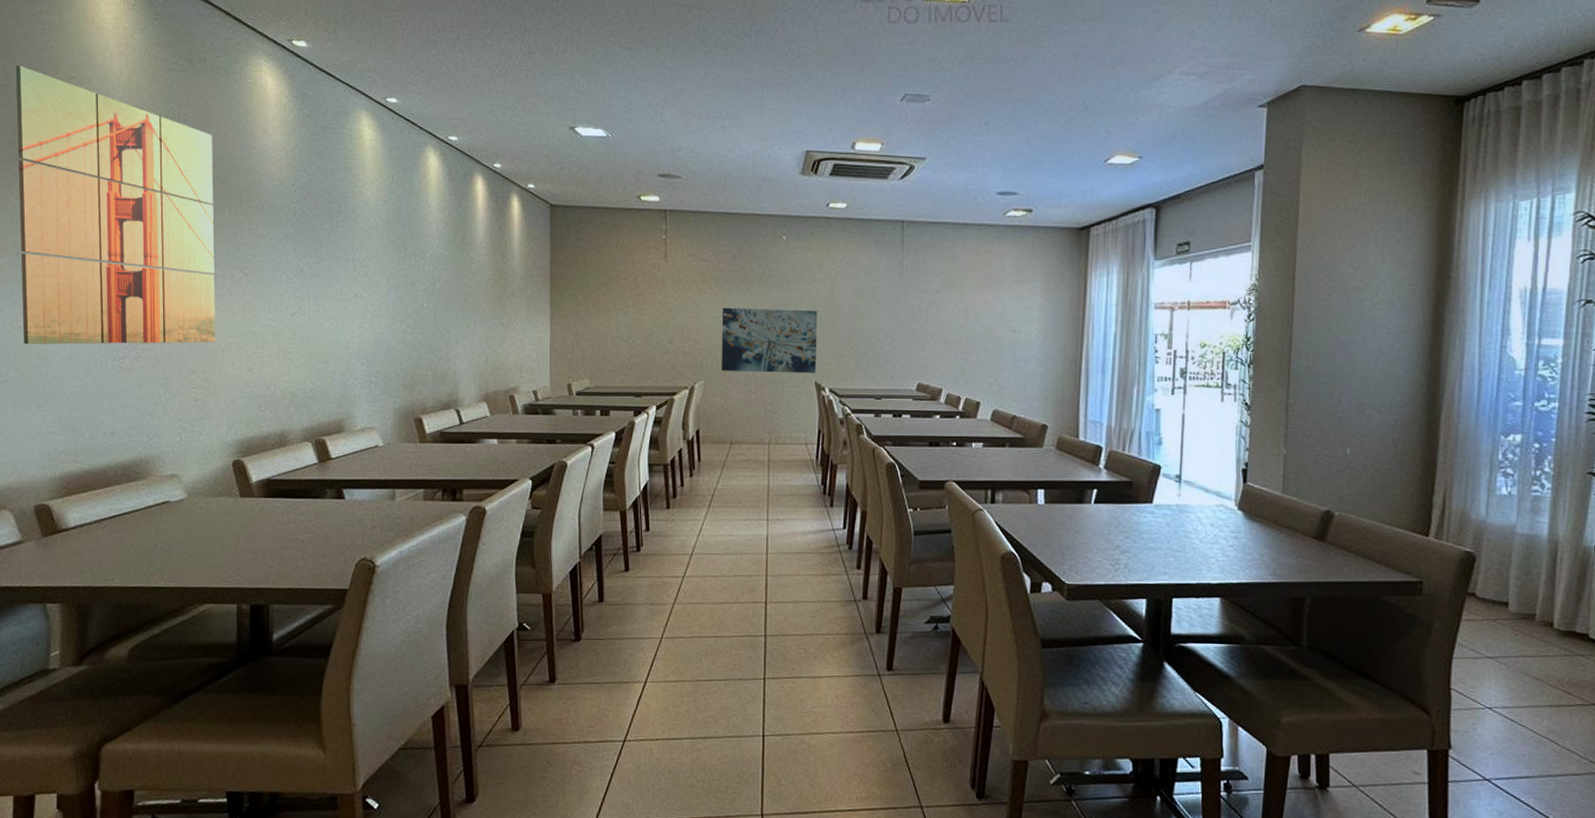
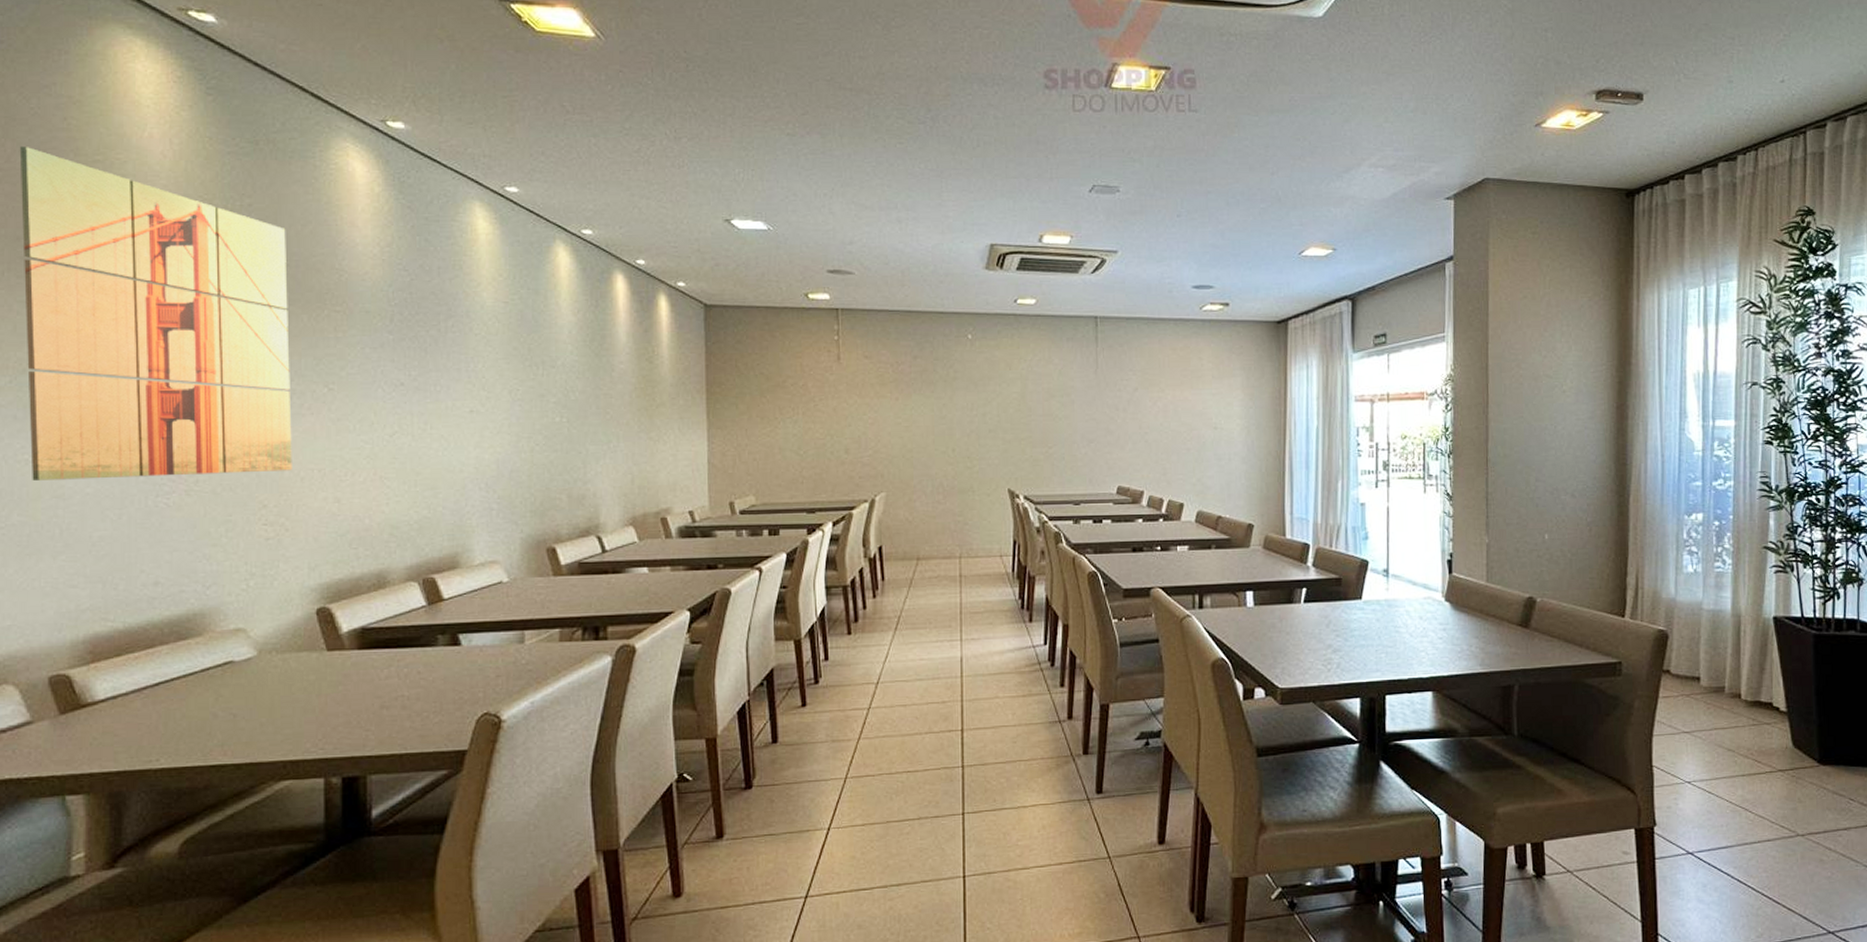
wall art: present [721,307,818,374] -> none [904,412,1009,482]

